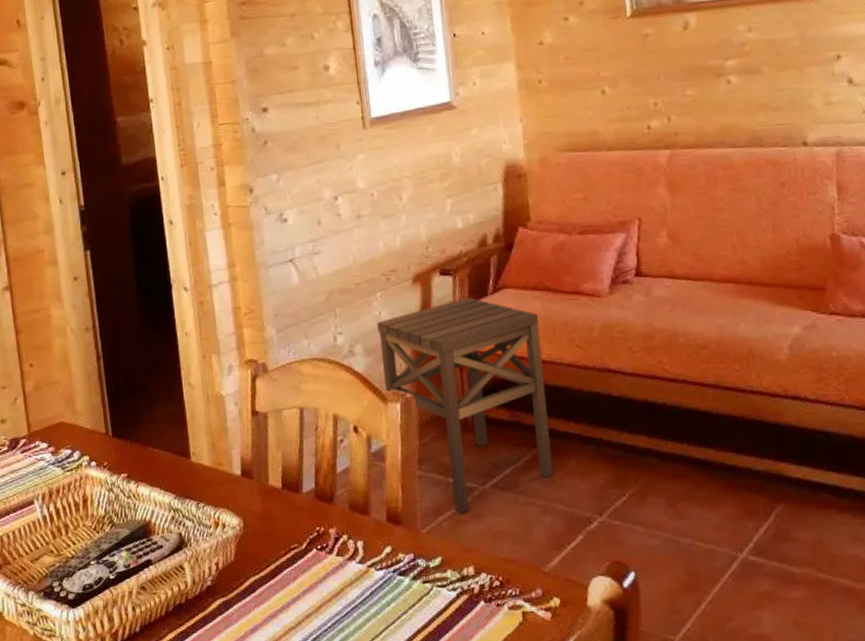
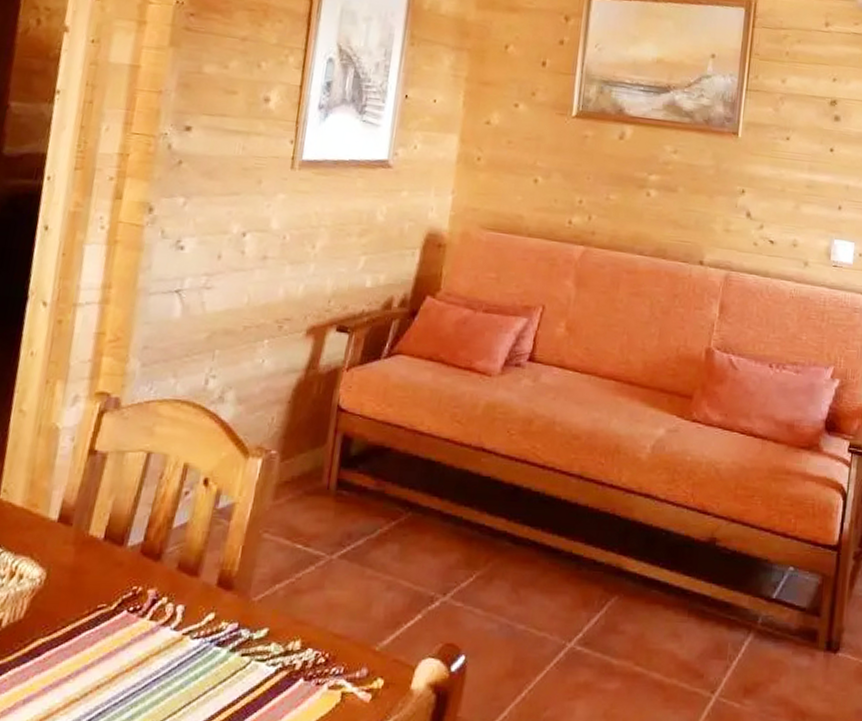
side table: present [377,298,554,513] -> none [250,358,426,583]

